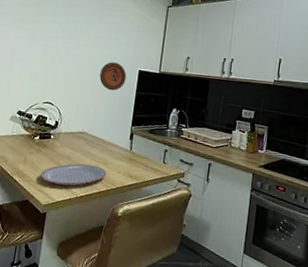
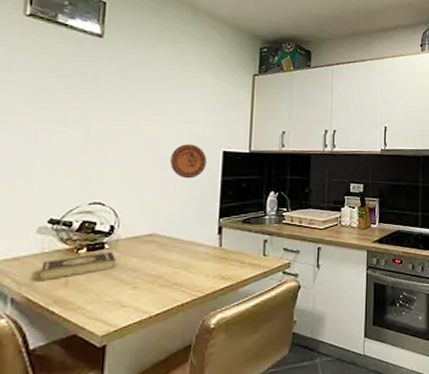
book: none [10,141,58,157] -> present [40,252,117,282]
plate: present [40,163,107,186] -> none [92,273,190,306]

